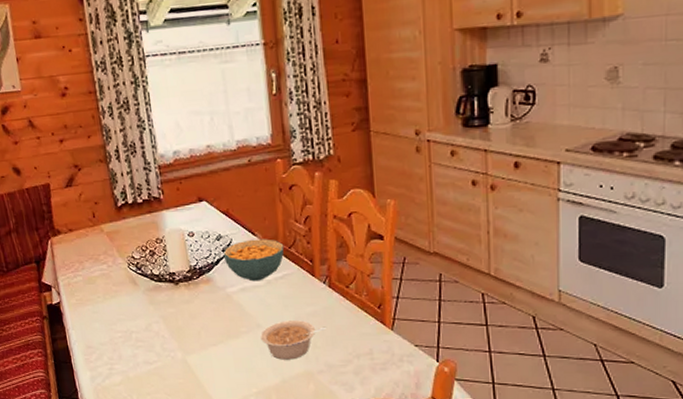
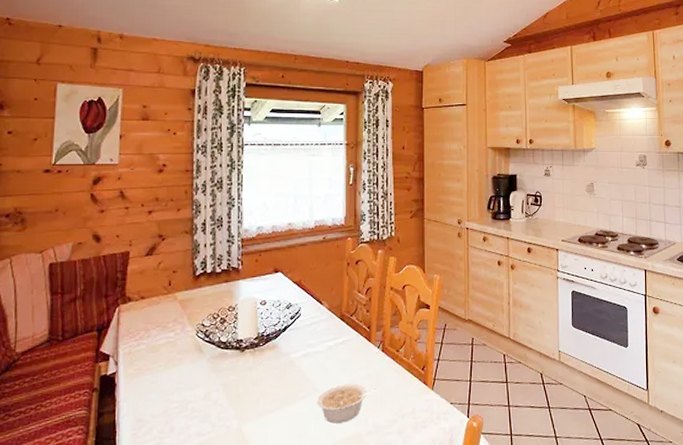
cereal bowl: present [223,239,285,282] -> none [291,307,347,347]

